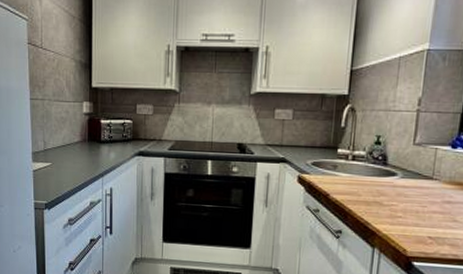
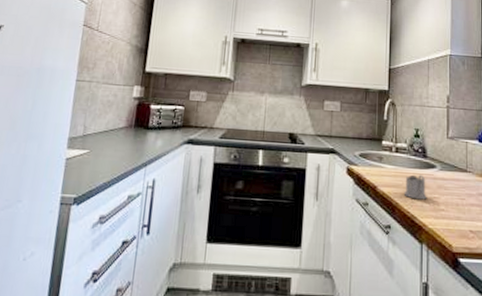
tea glass holder: none [358,183,384,207] -> present [403,175,427,200]

